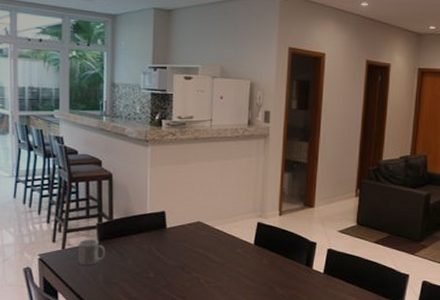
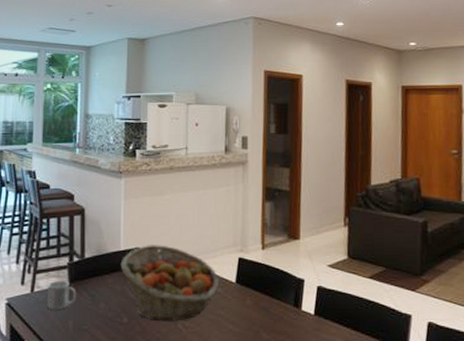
fruit basket: none [147,208,239,277] -> present [120,244,220,322]

